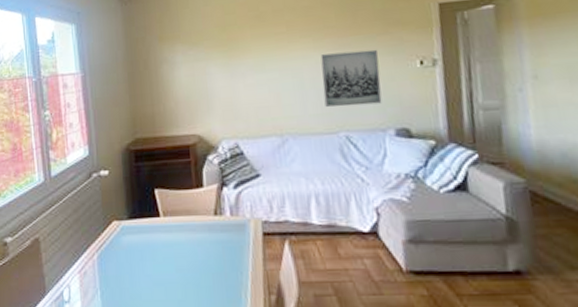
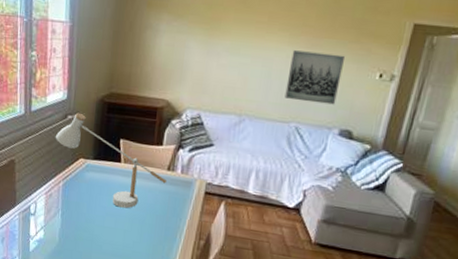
desk lamp: none [81,168,216,272] -> present [55,112,166,208]

